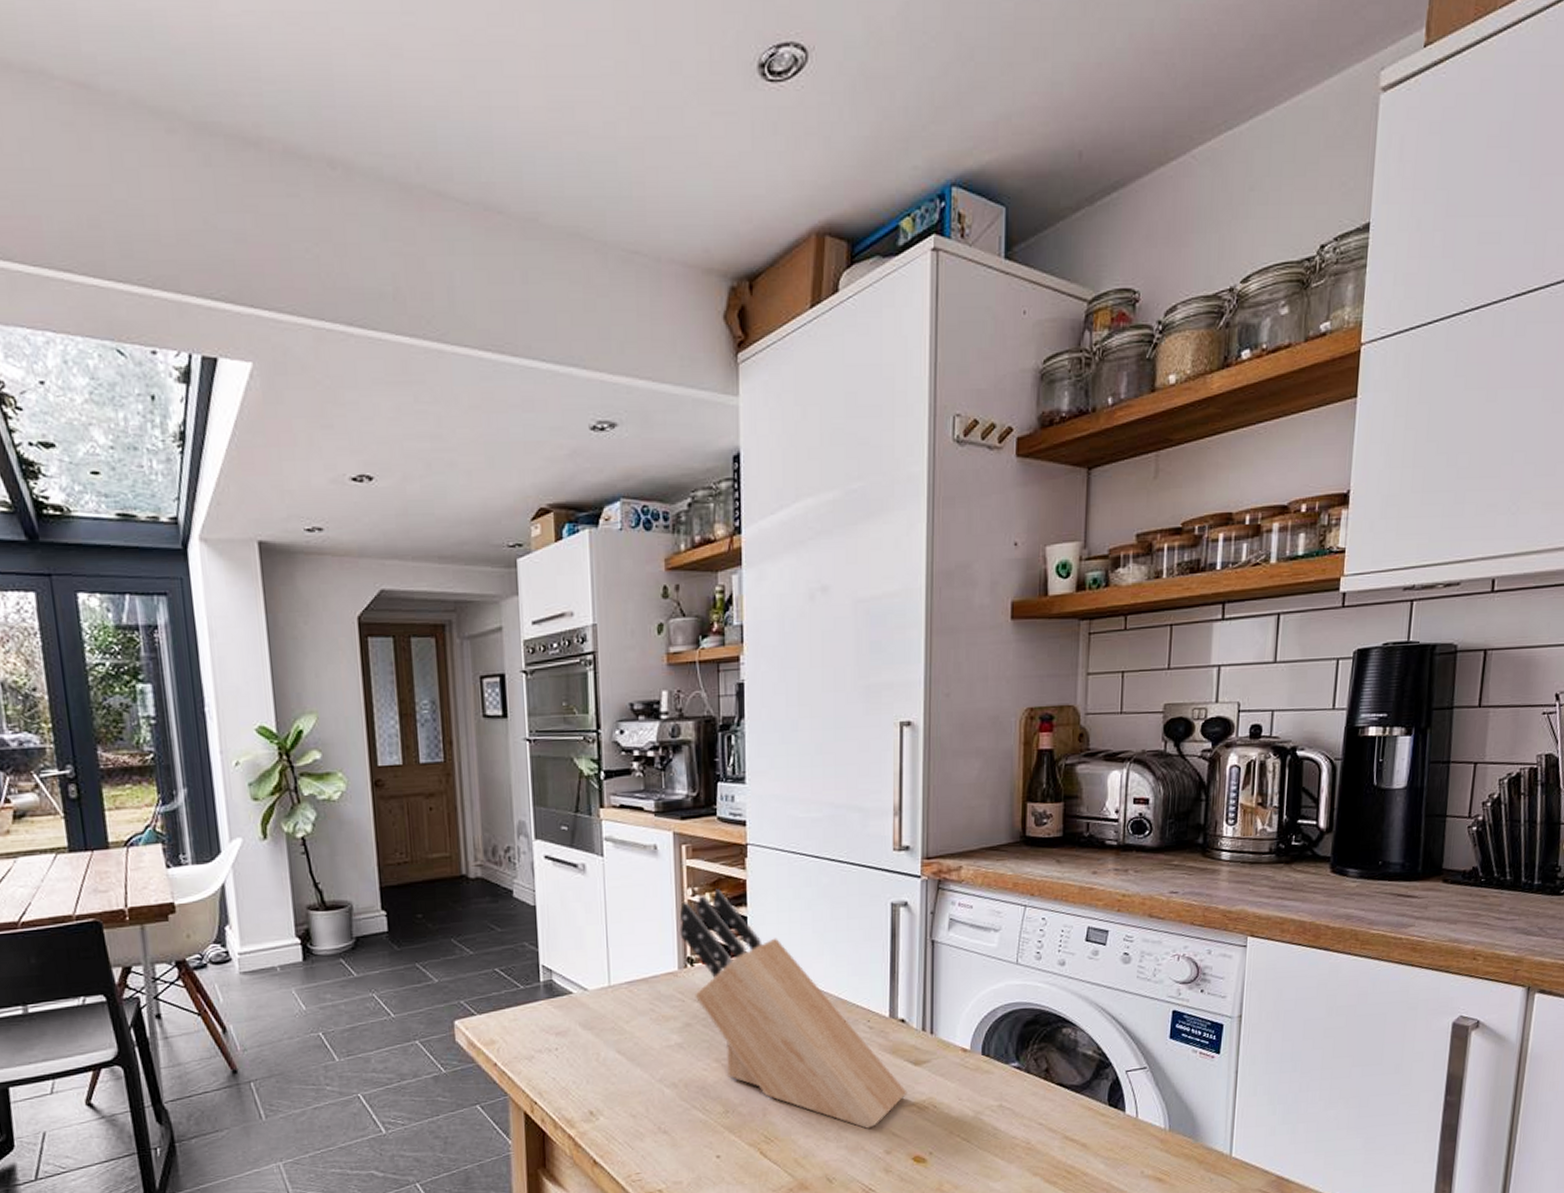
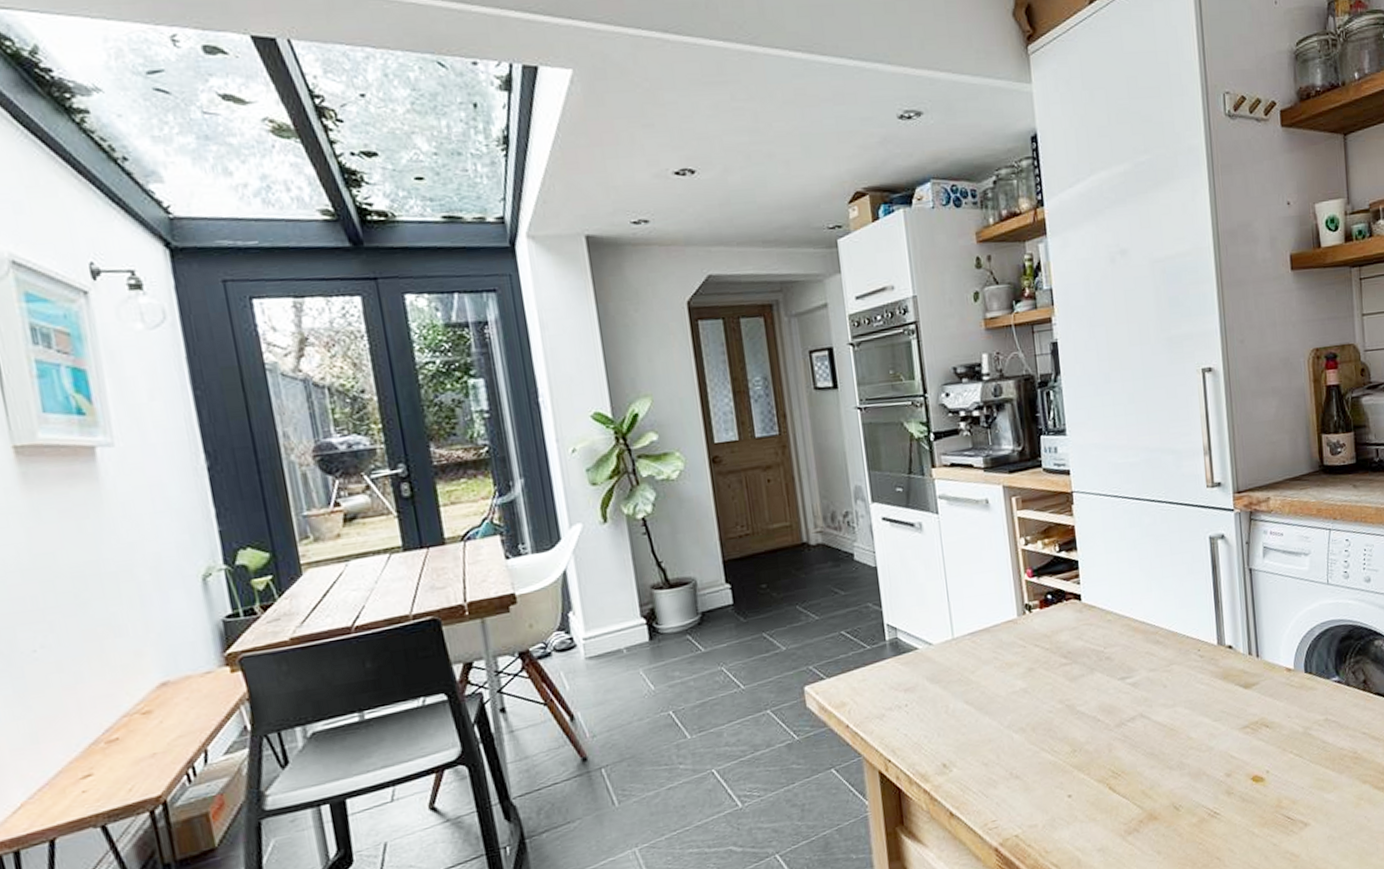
knife block: present [679,889,908,1129] -> none [1014,536,1241,754]

